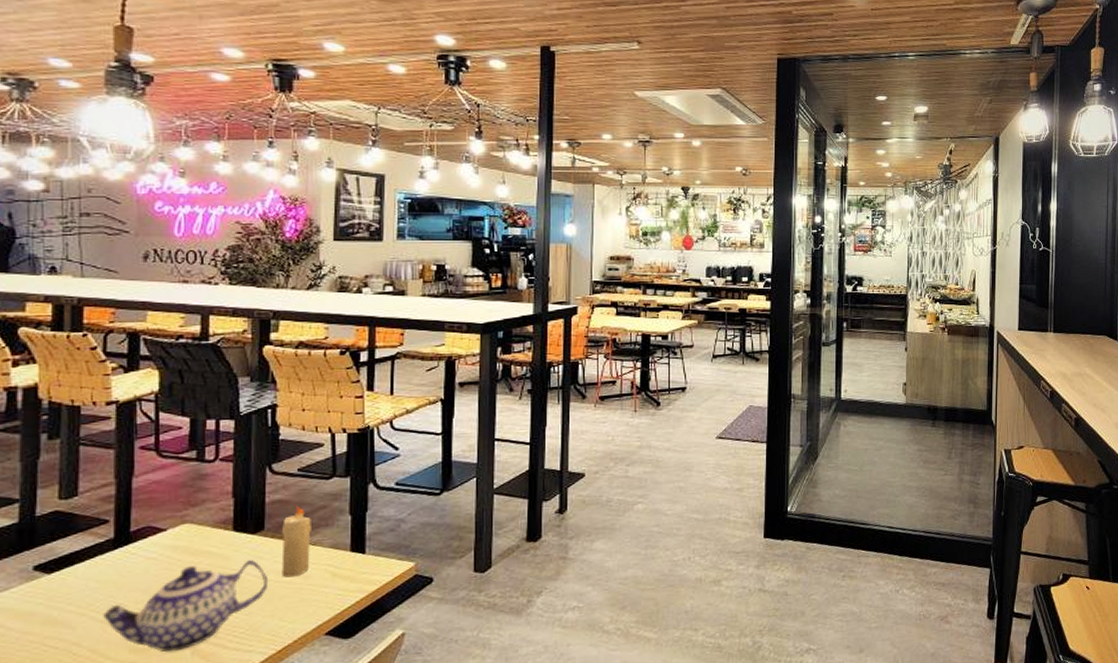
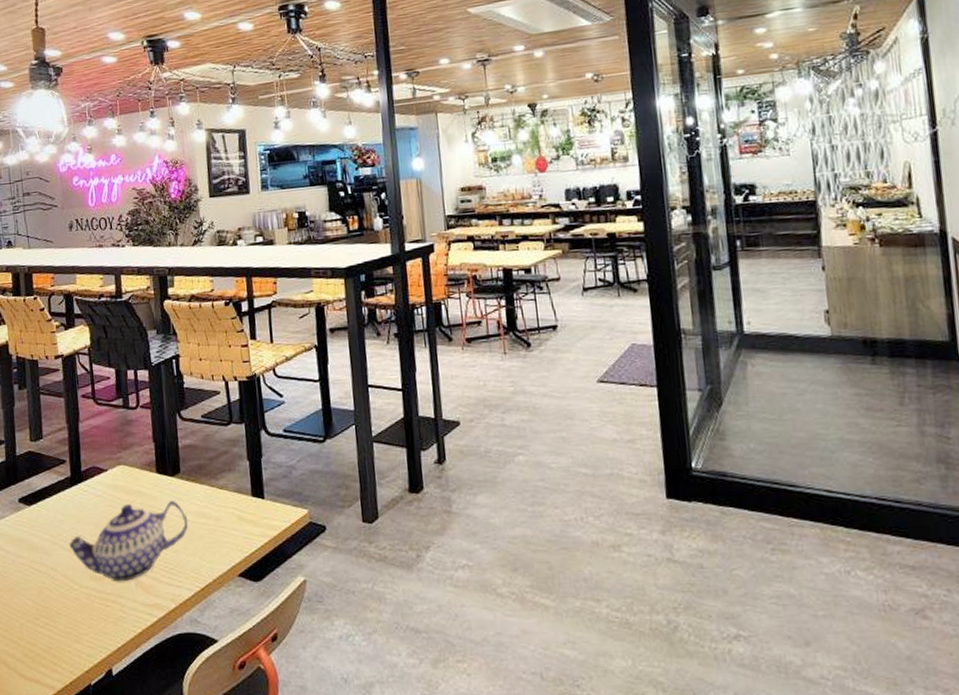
candle: present [281,505,311,578] -> none [193,450,220,519]

